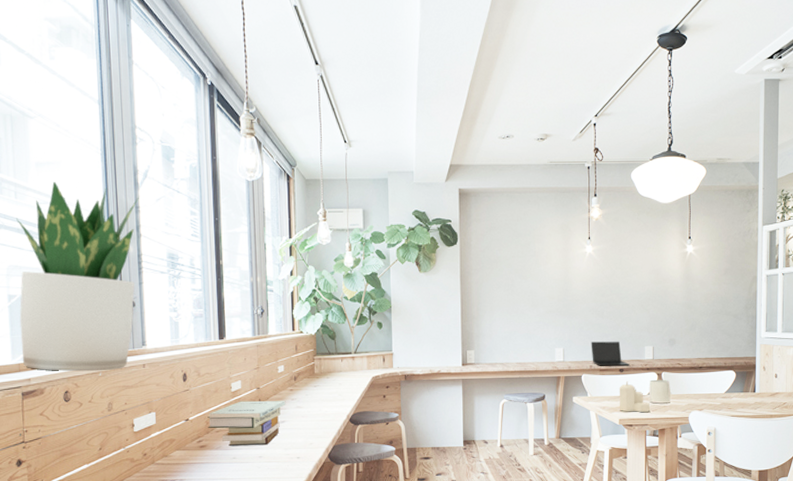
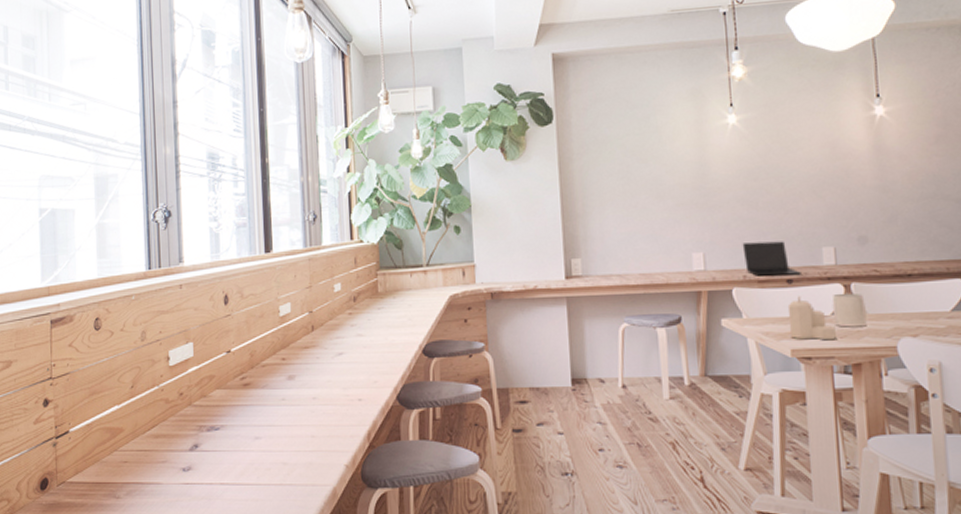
planter: present [16,182,139,372] -> none [50,80,177,295]
books: present [207,400,286,446] -> none [252,327,344,384]

